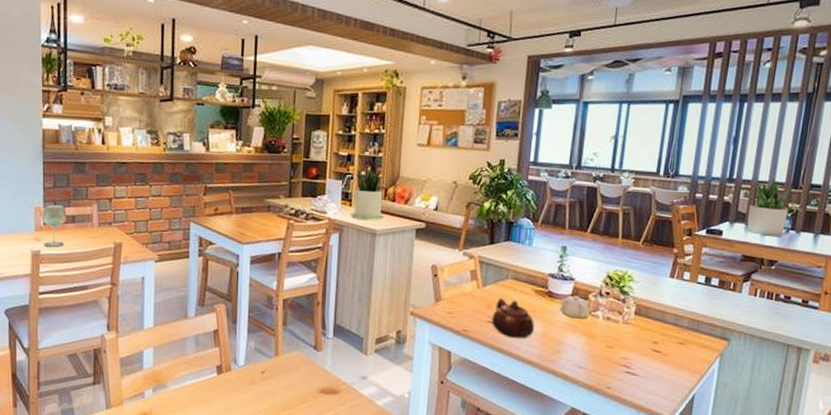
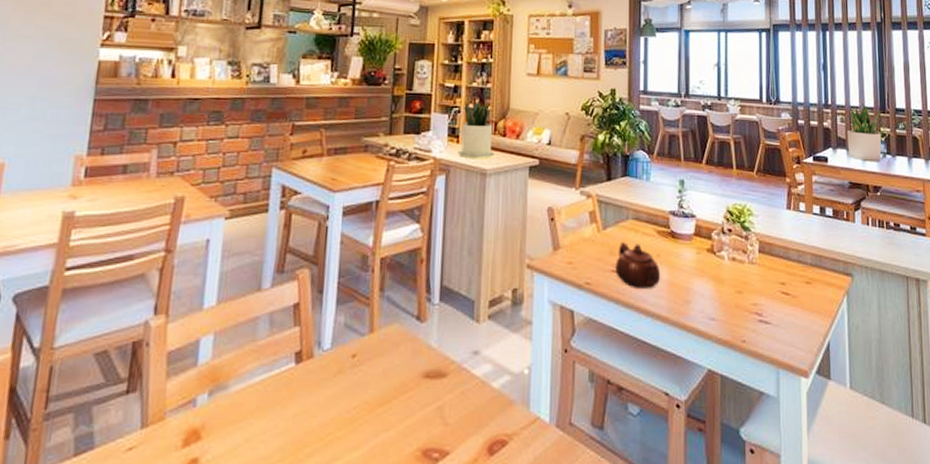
wine glass: present [42,204,67,247] -> none [81,151,117,206]
sugar bowl: present [559,295,592,319] -> none [684,234,715,261]

